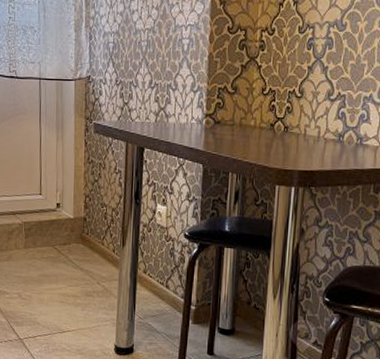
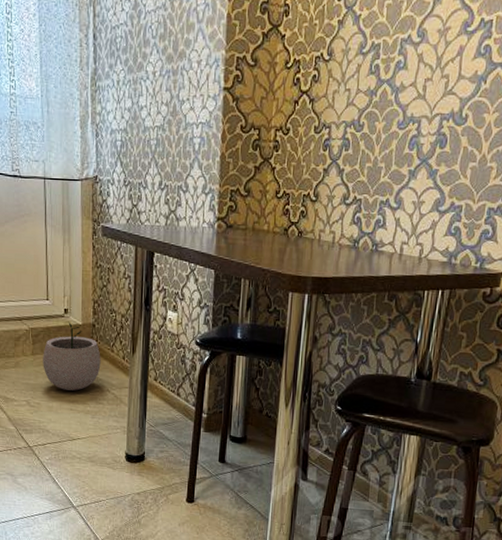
plant pot: none [35,215,92,283] -> present [43,321,101,391]

